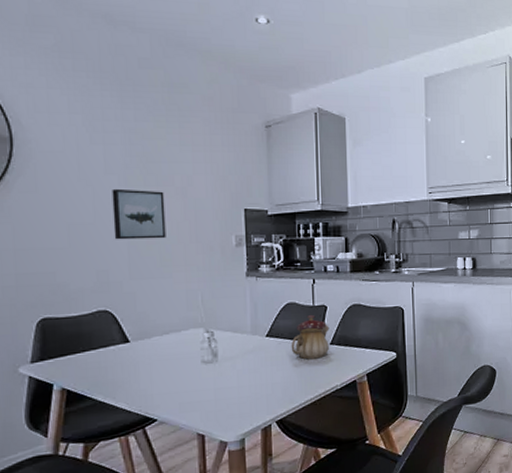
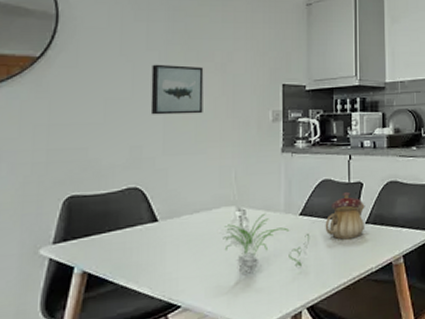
plant: none [187,334,277,391] -> present [217,213,310,274]

